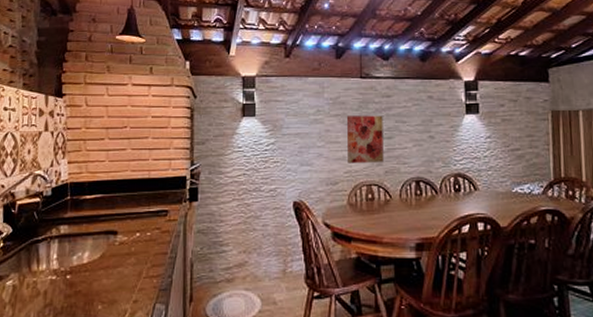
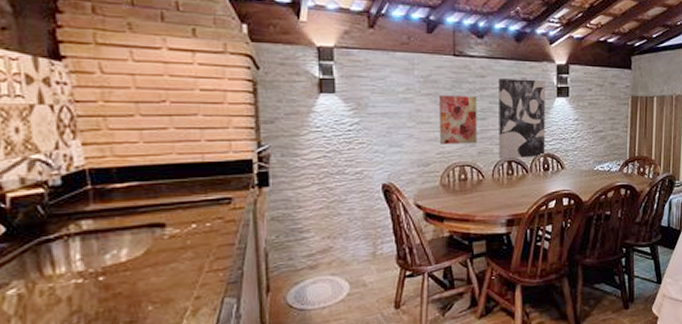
wall art: none [404,97,456,179] -> present [499,78,545,159]

